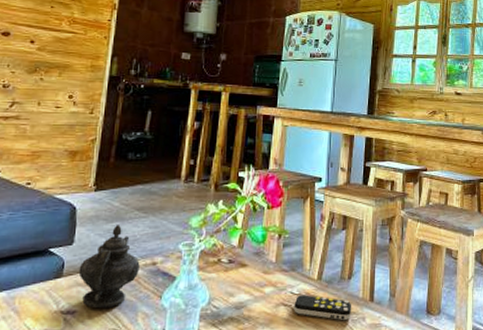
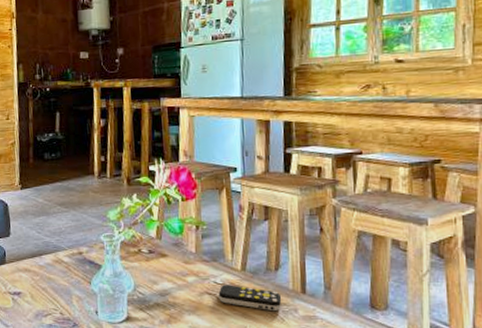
teapot: present [78,225,140,309] -> none [18,219,69,291]

